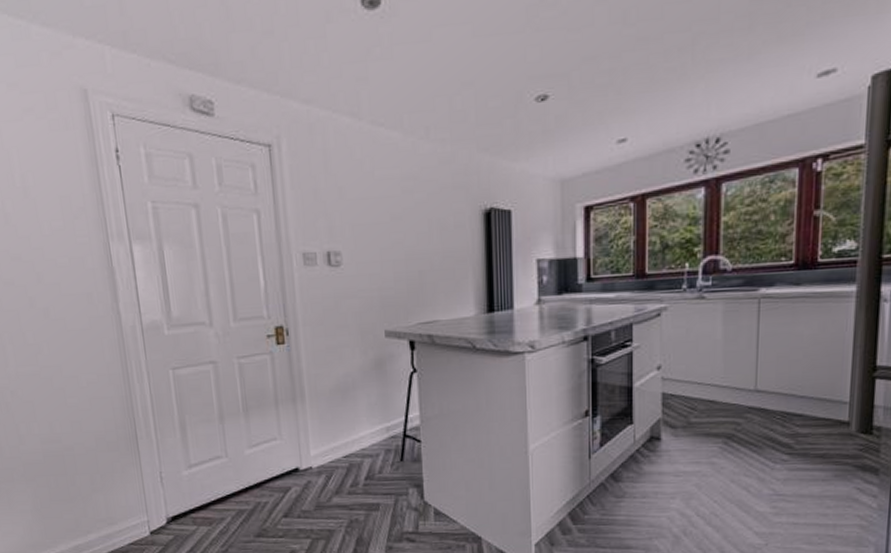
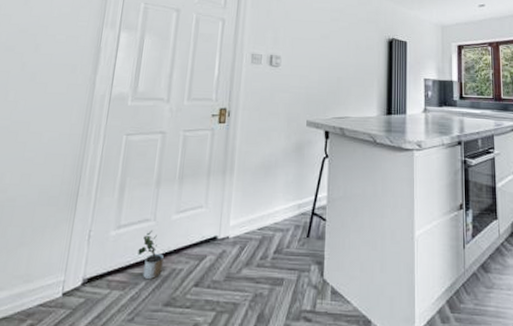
potted plant: none [216,466,247,515] -> present [138,229,164,280]

